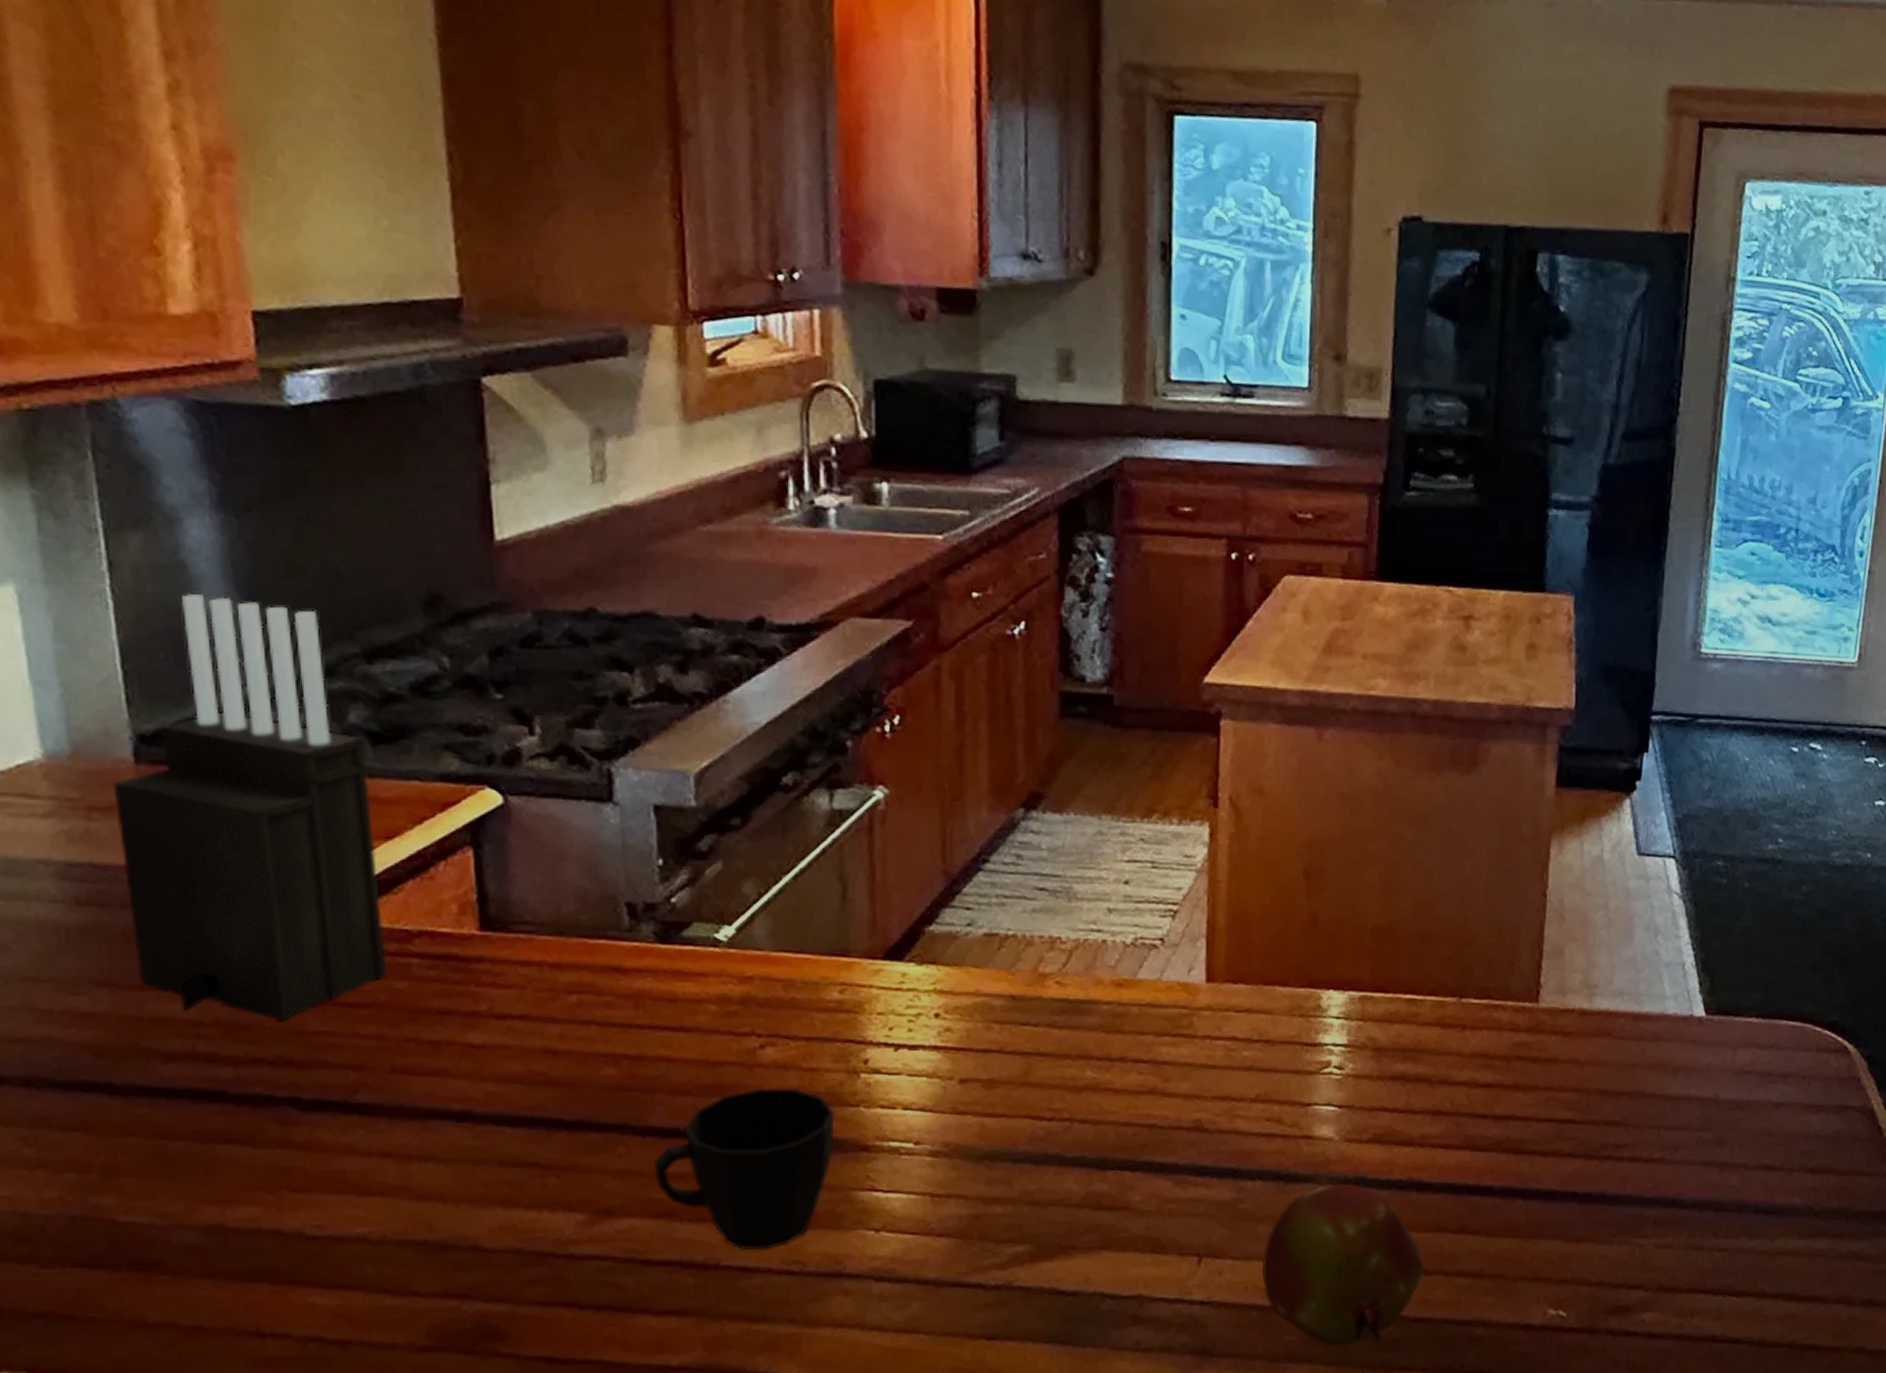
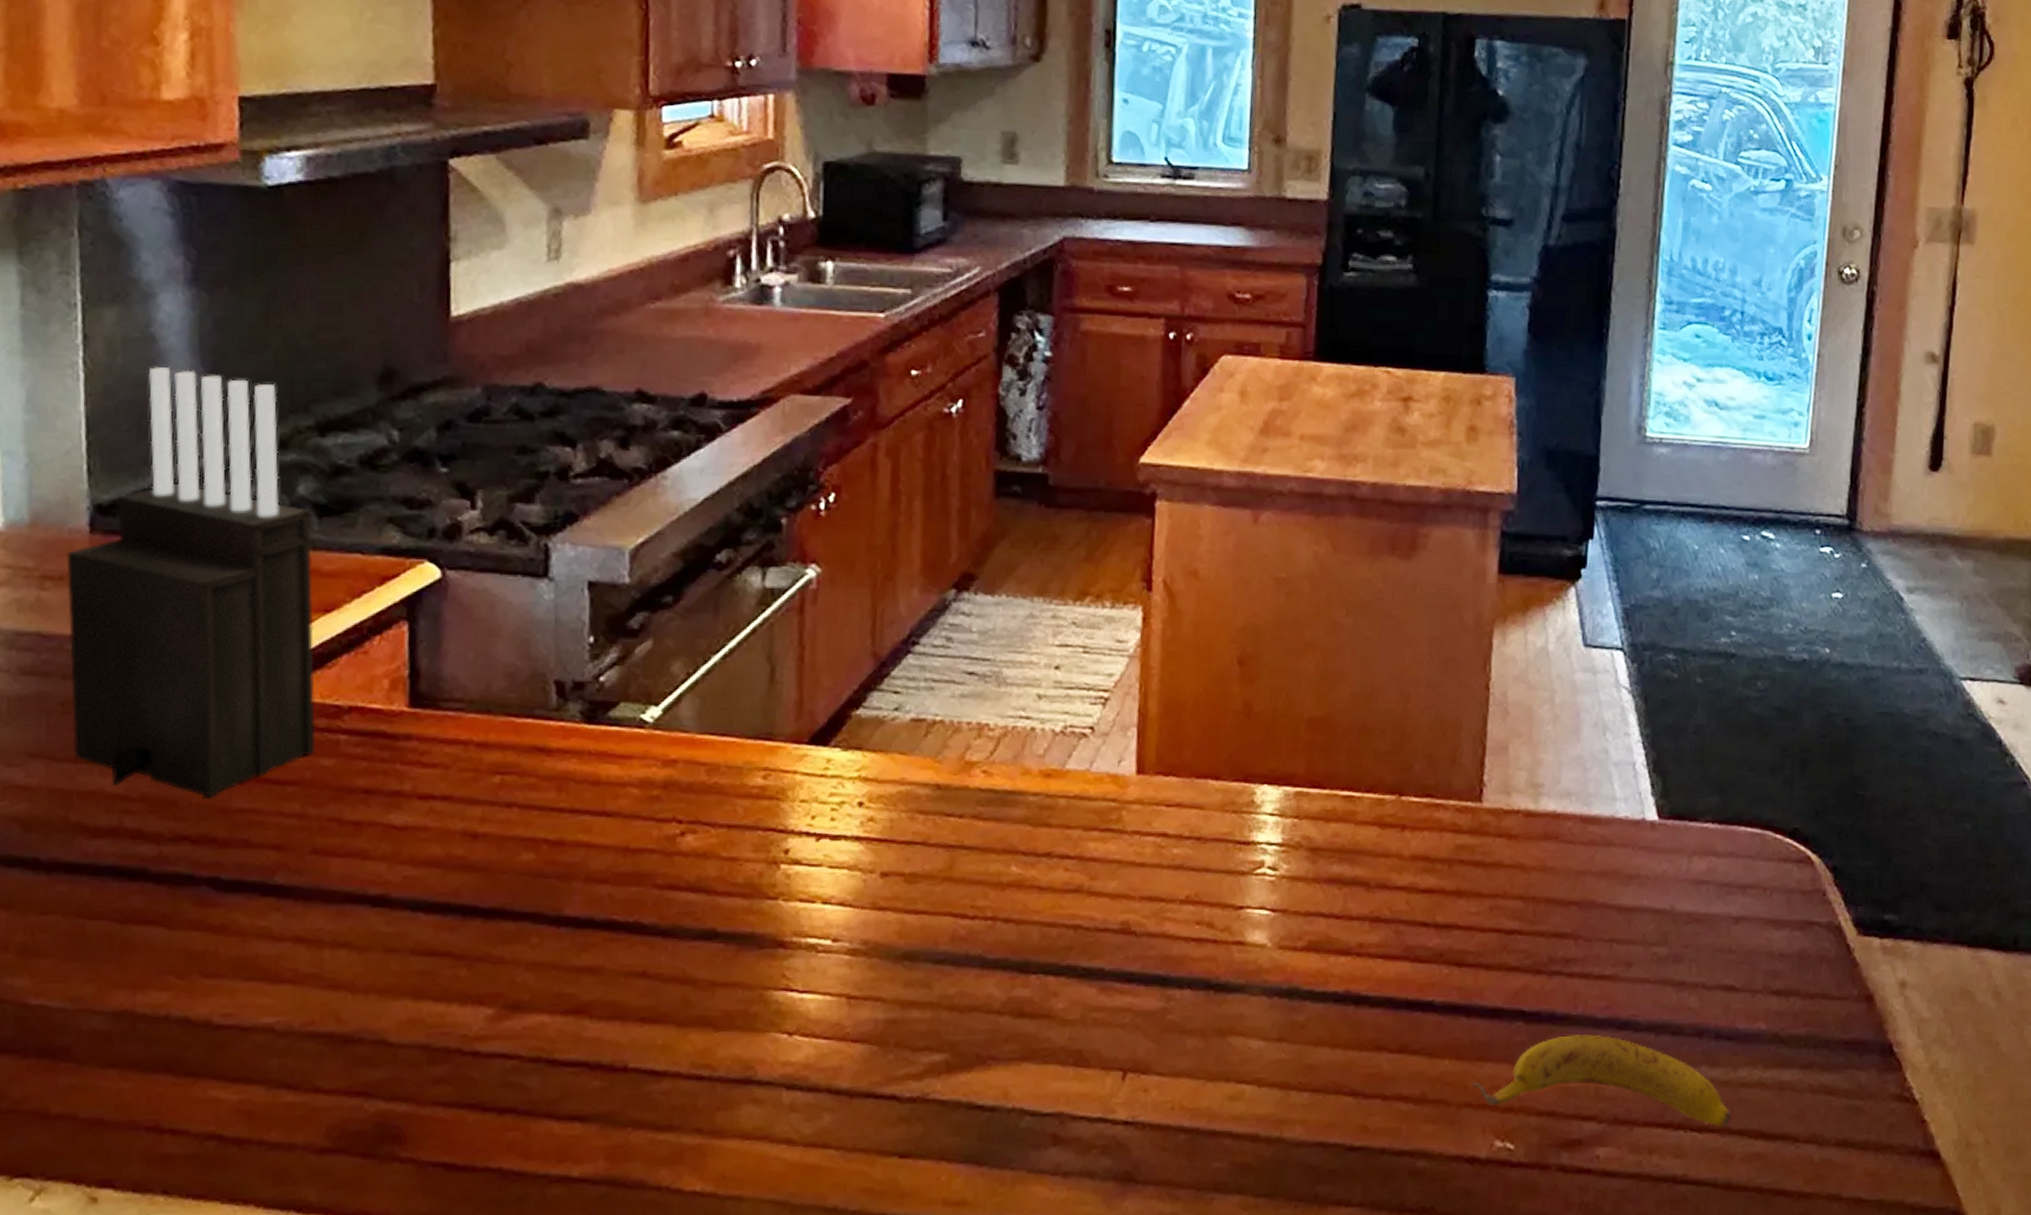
cup: present [652,1087,835,1251] -> none [565,877,753,1053]
fruit: present [1262,1183,1424,1347] -> none [1189,994,1361,1177]
banana: none [1527,1212,1768,1291] -> present [1471,1034,1732,1127]

